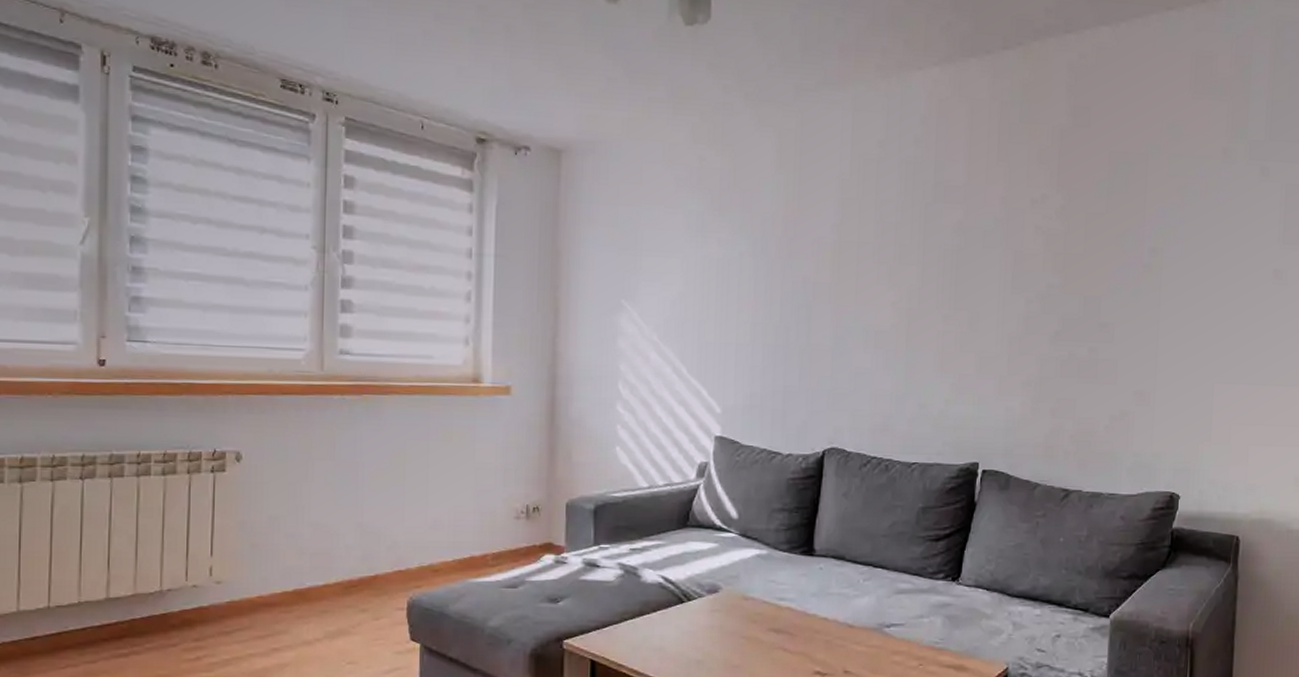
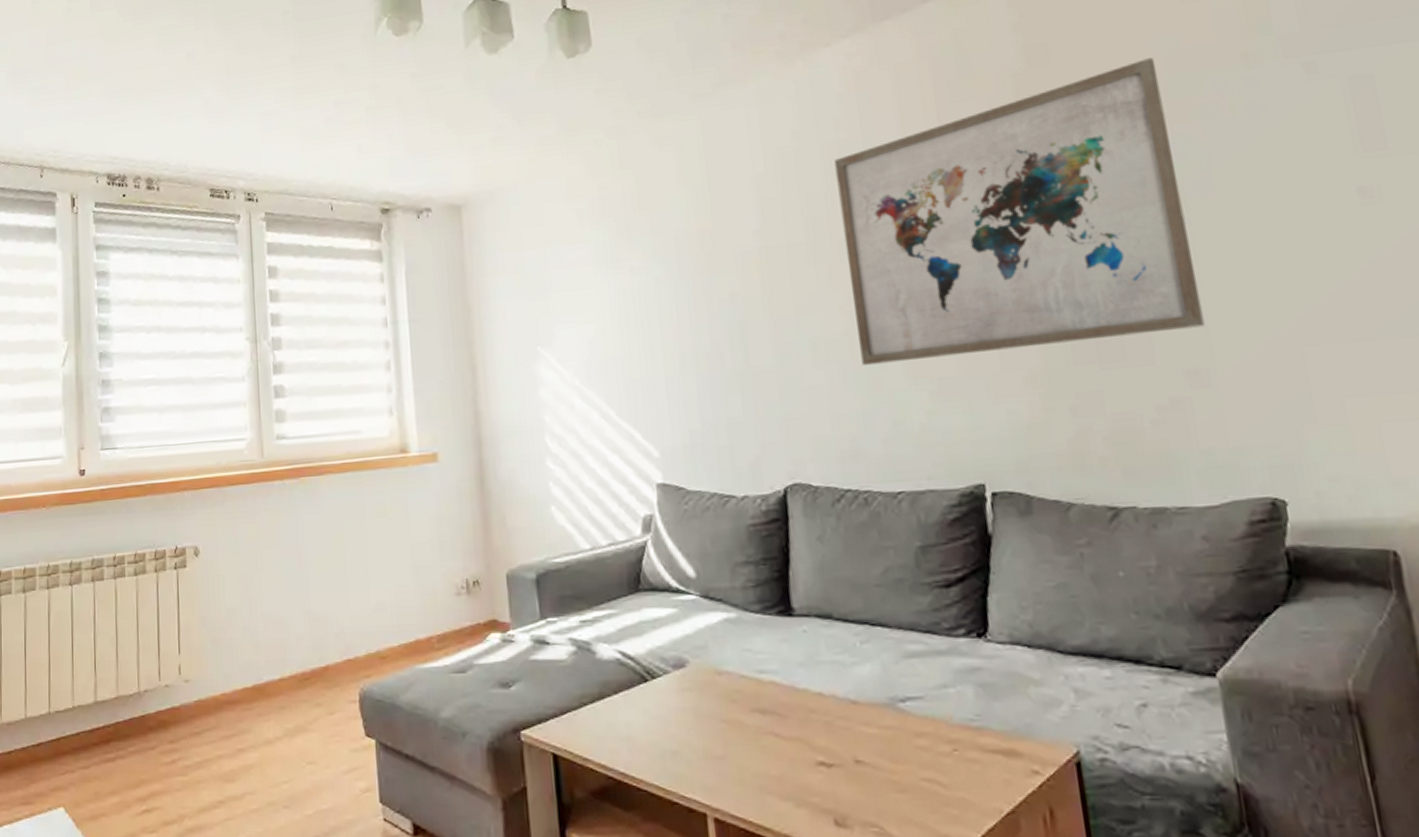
wall art: none [902,138,1164,360] -> present [834,58,1205,365]

